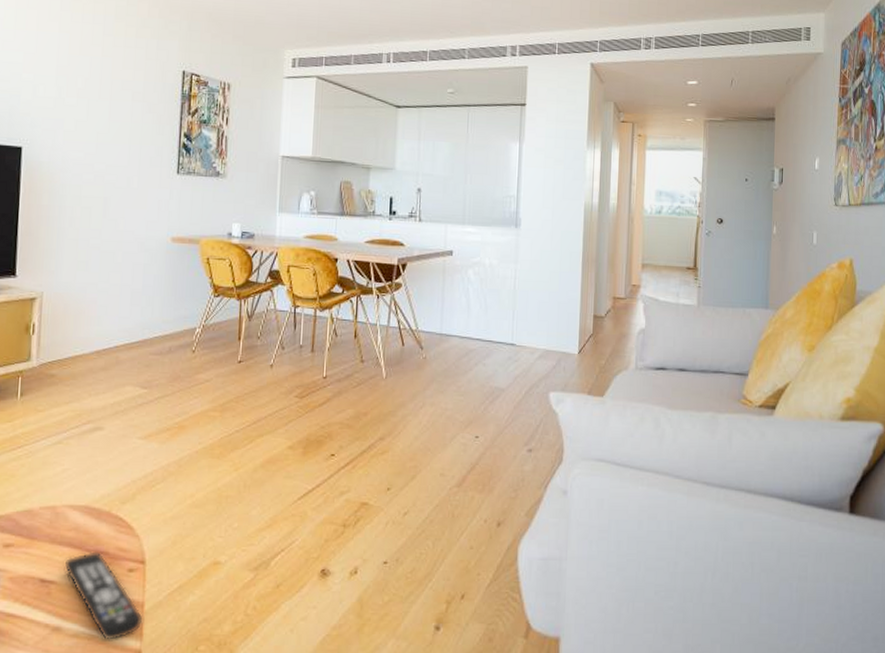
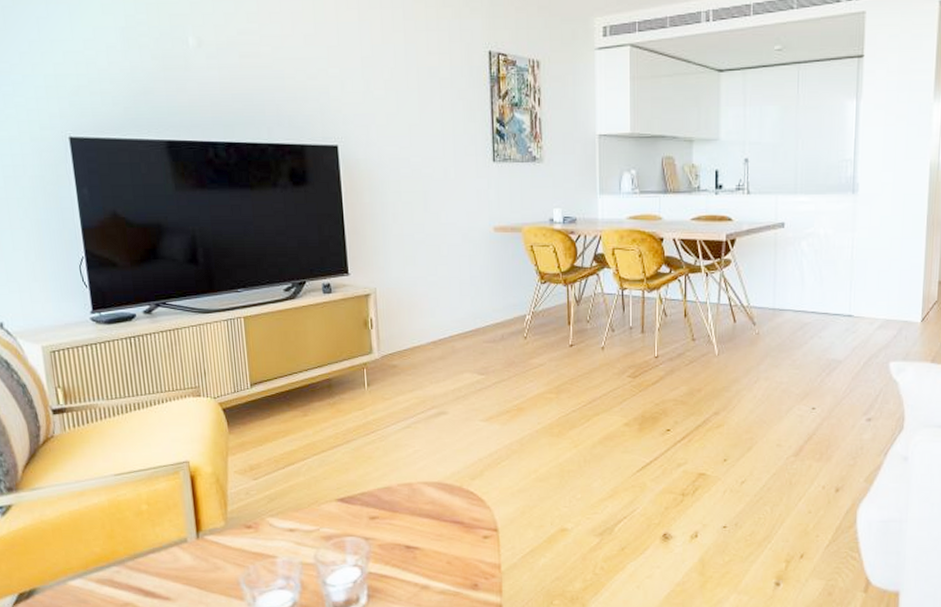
remote control: present [64,551,143,642] -> none [425,521,501,597]

